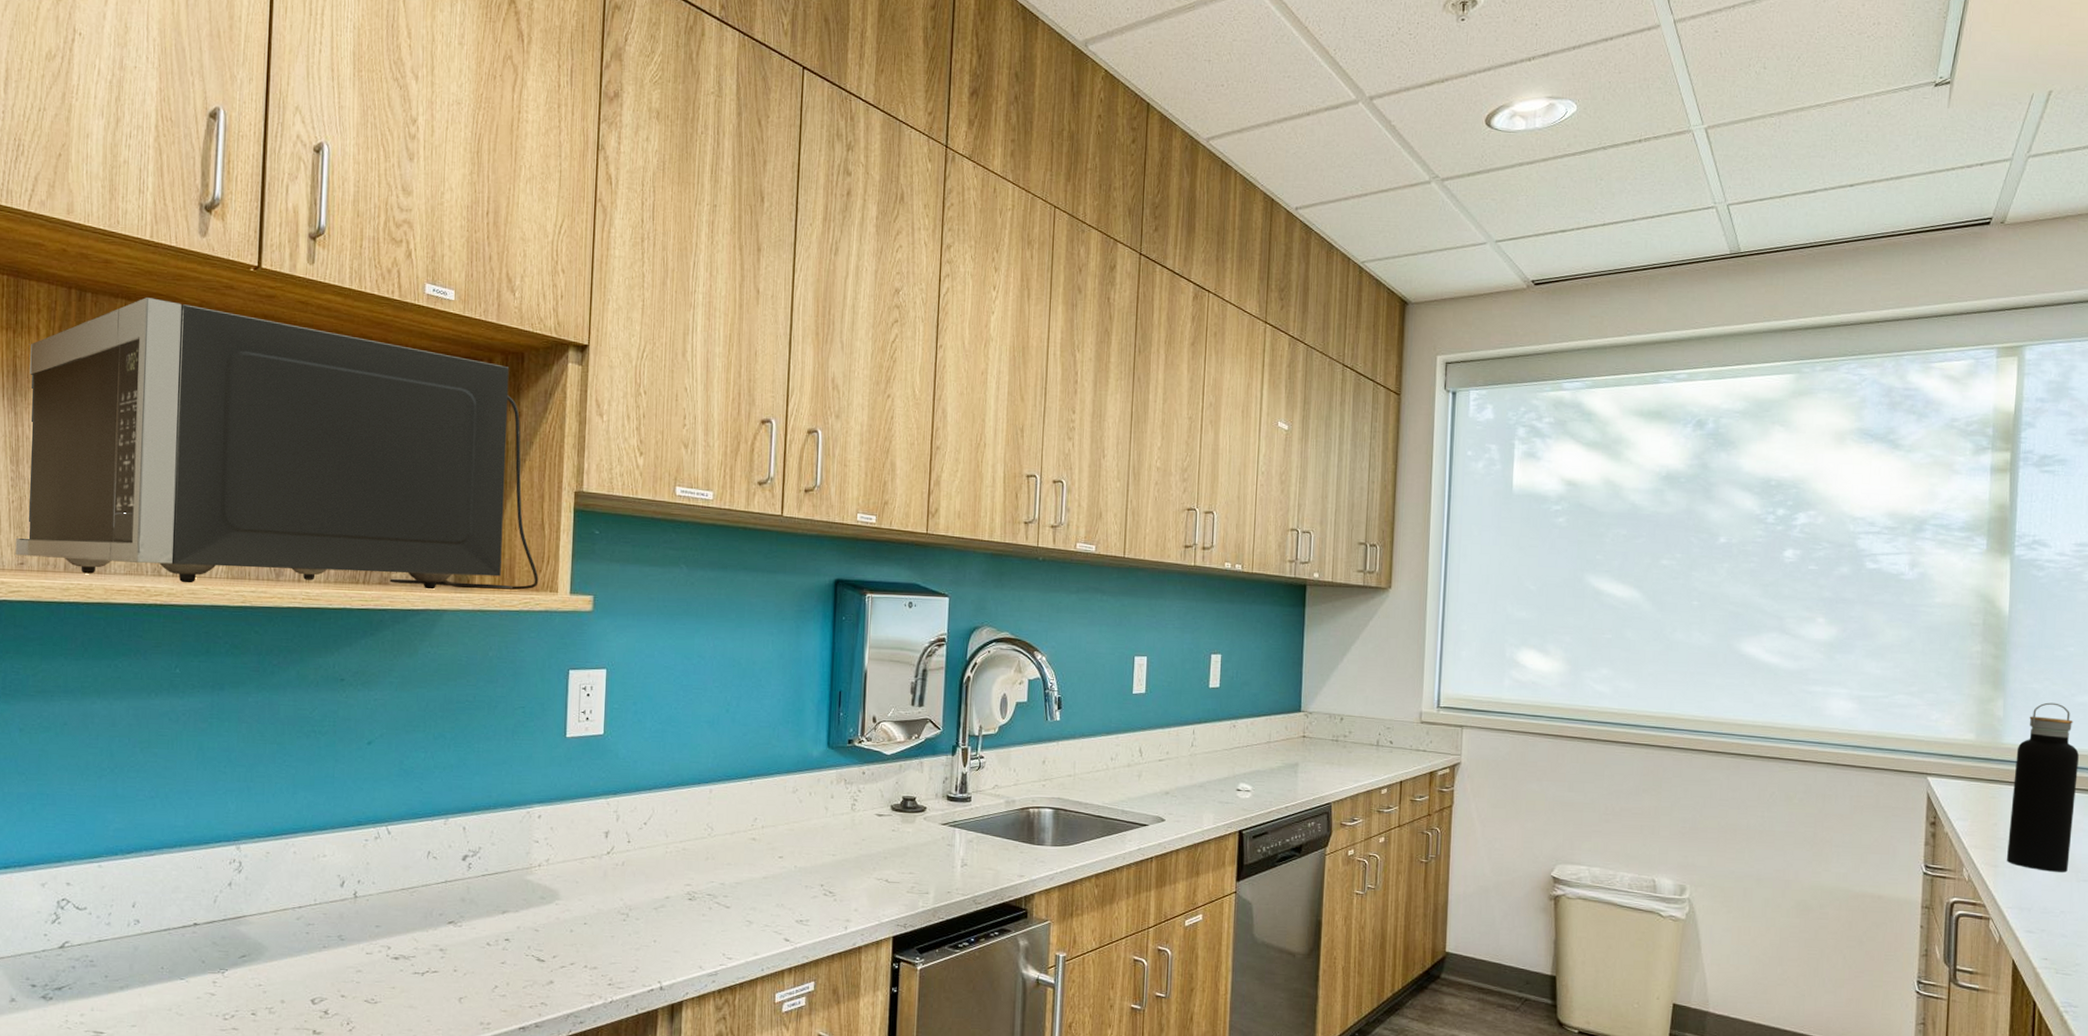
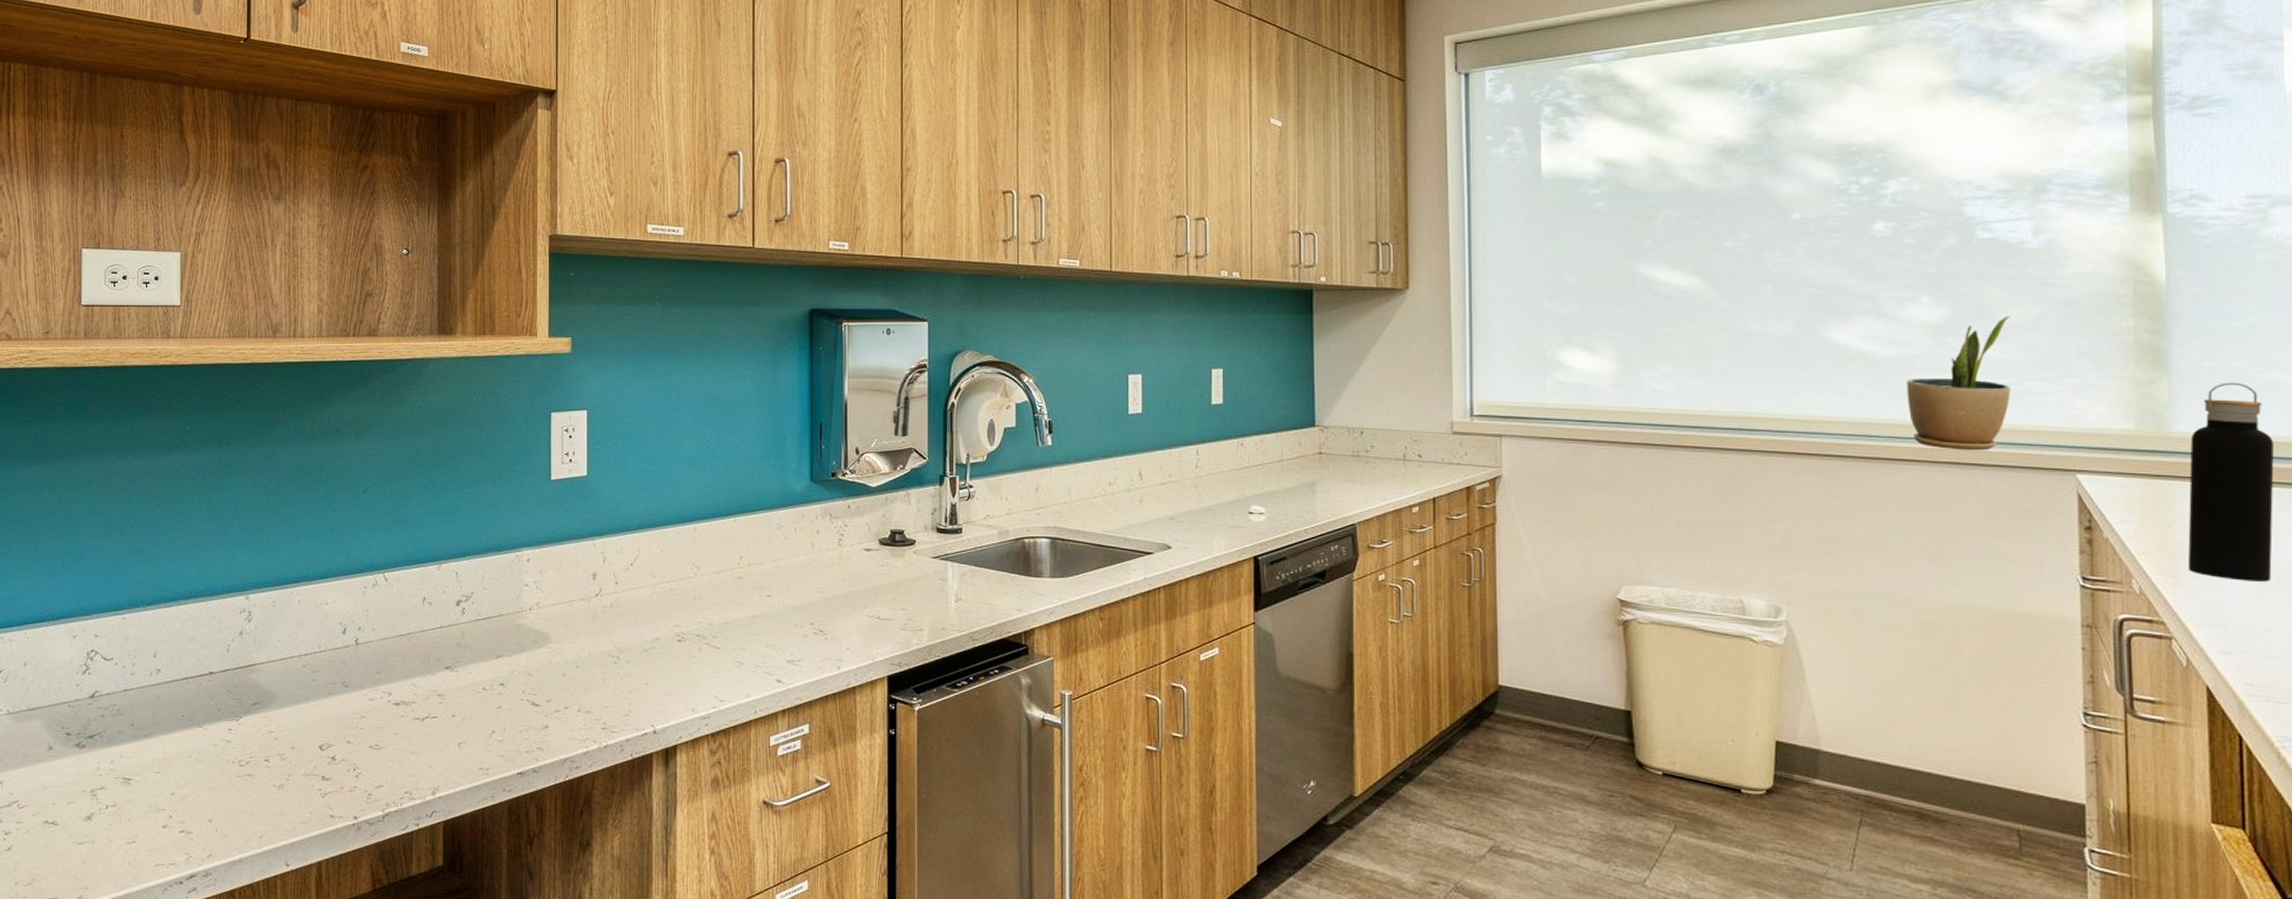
microwave oven: present [15,297,539,590] -> none [41,75,518,344]
potted plant: none [1800,638,1887,754] -> present [1907,316,2011,451]

